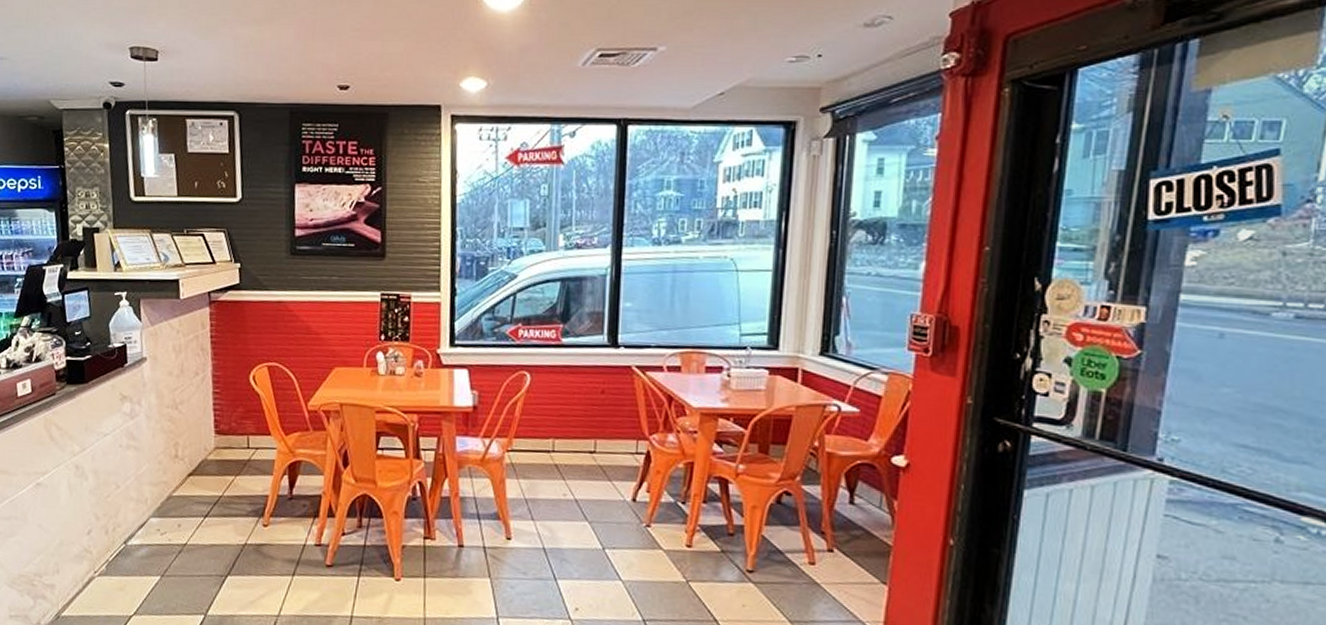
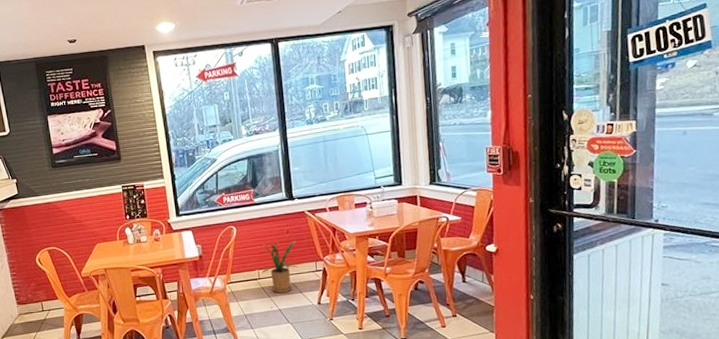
house plant: none [558,400,613,477] -> present [262,239,298,293]

